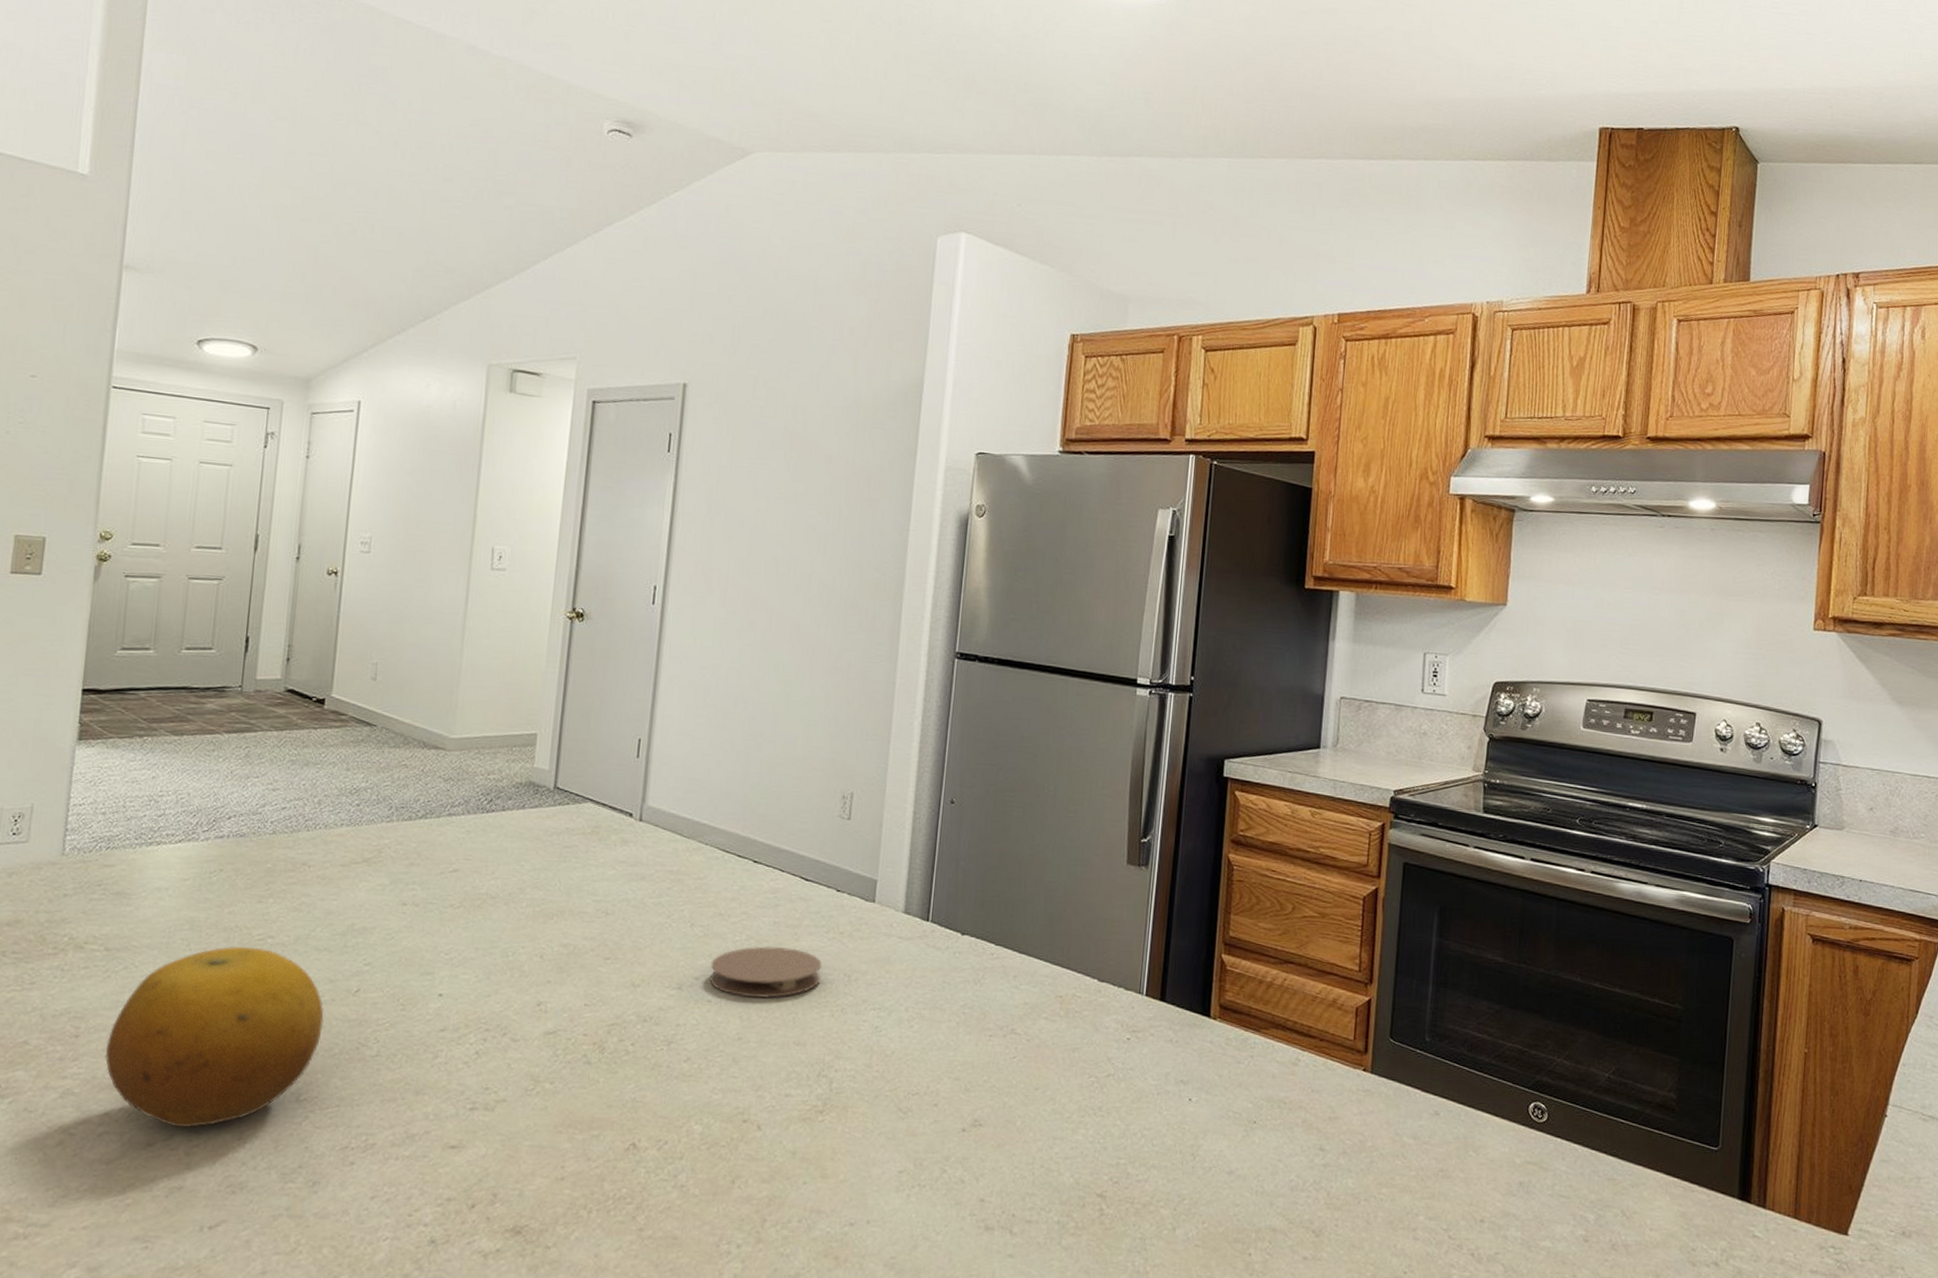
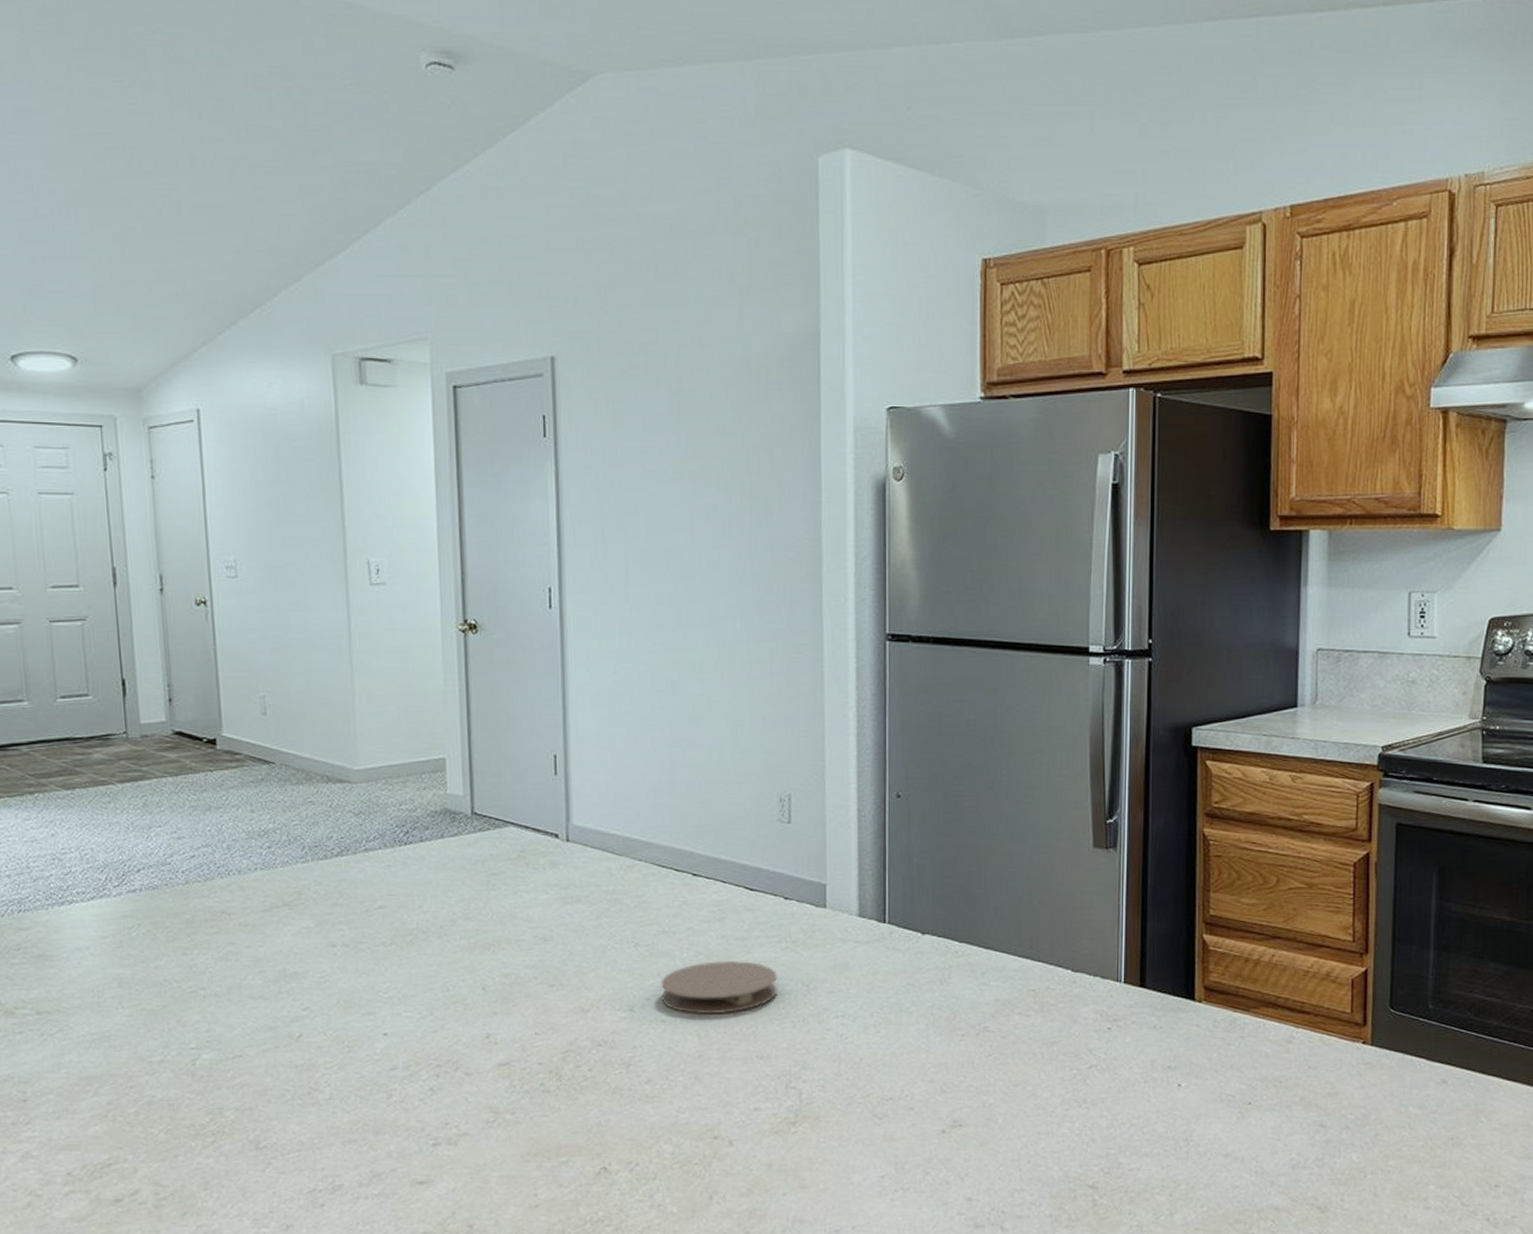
fruit: present [104,946,324,1128] -> none [56,1000,271,1182]

